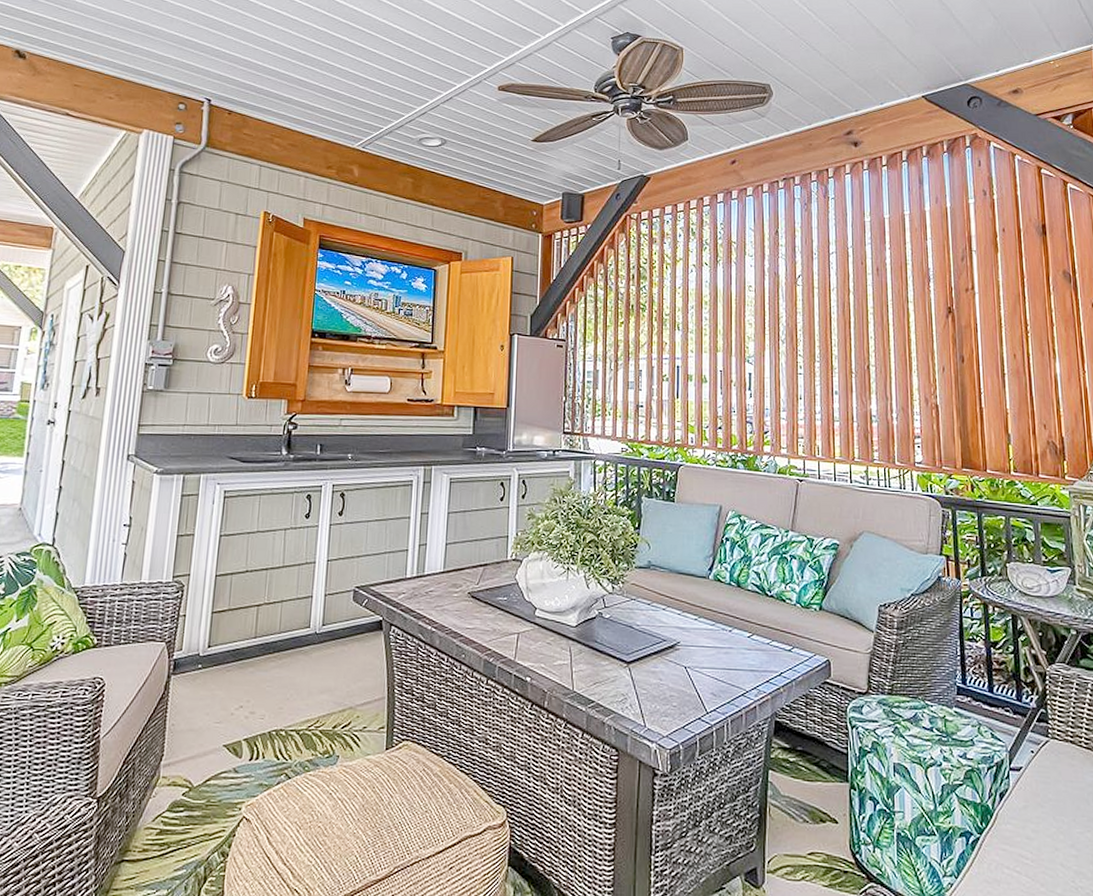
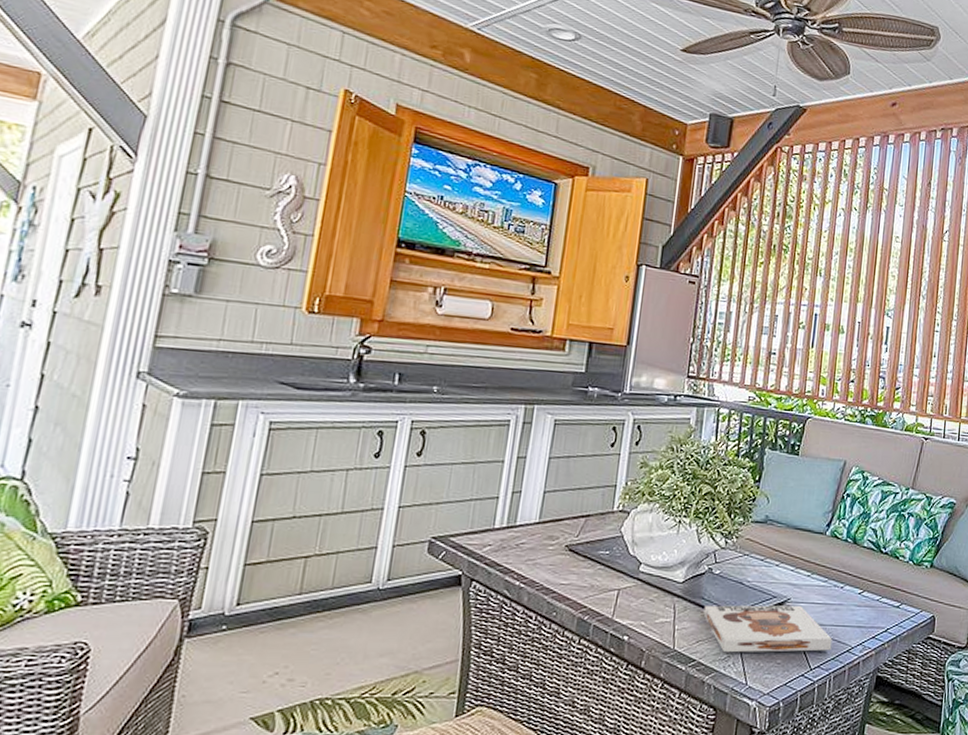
board game: none [598,648,726,695] -> present [703,605,833,653]

